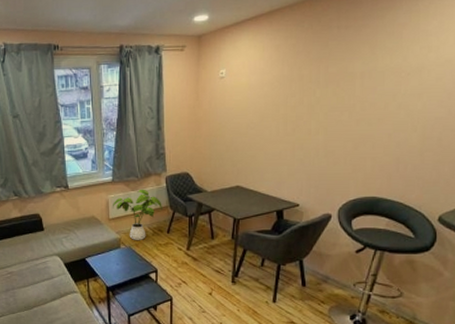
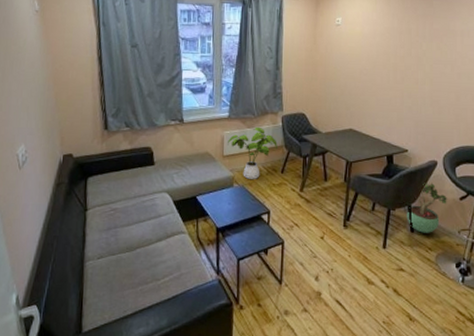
potted plant: none [298,237,343,287] -> present [407,183,448,233]

